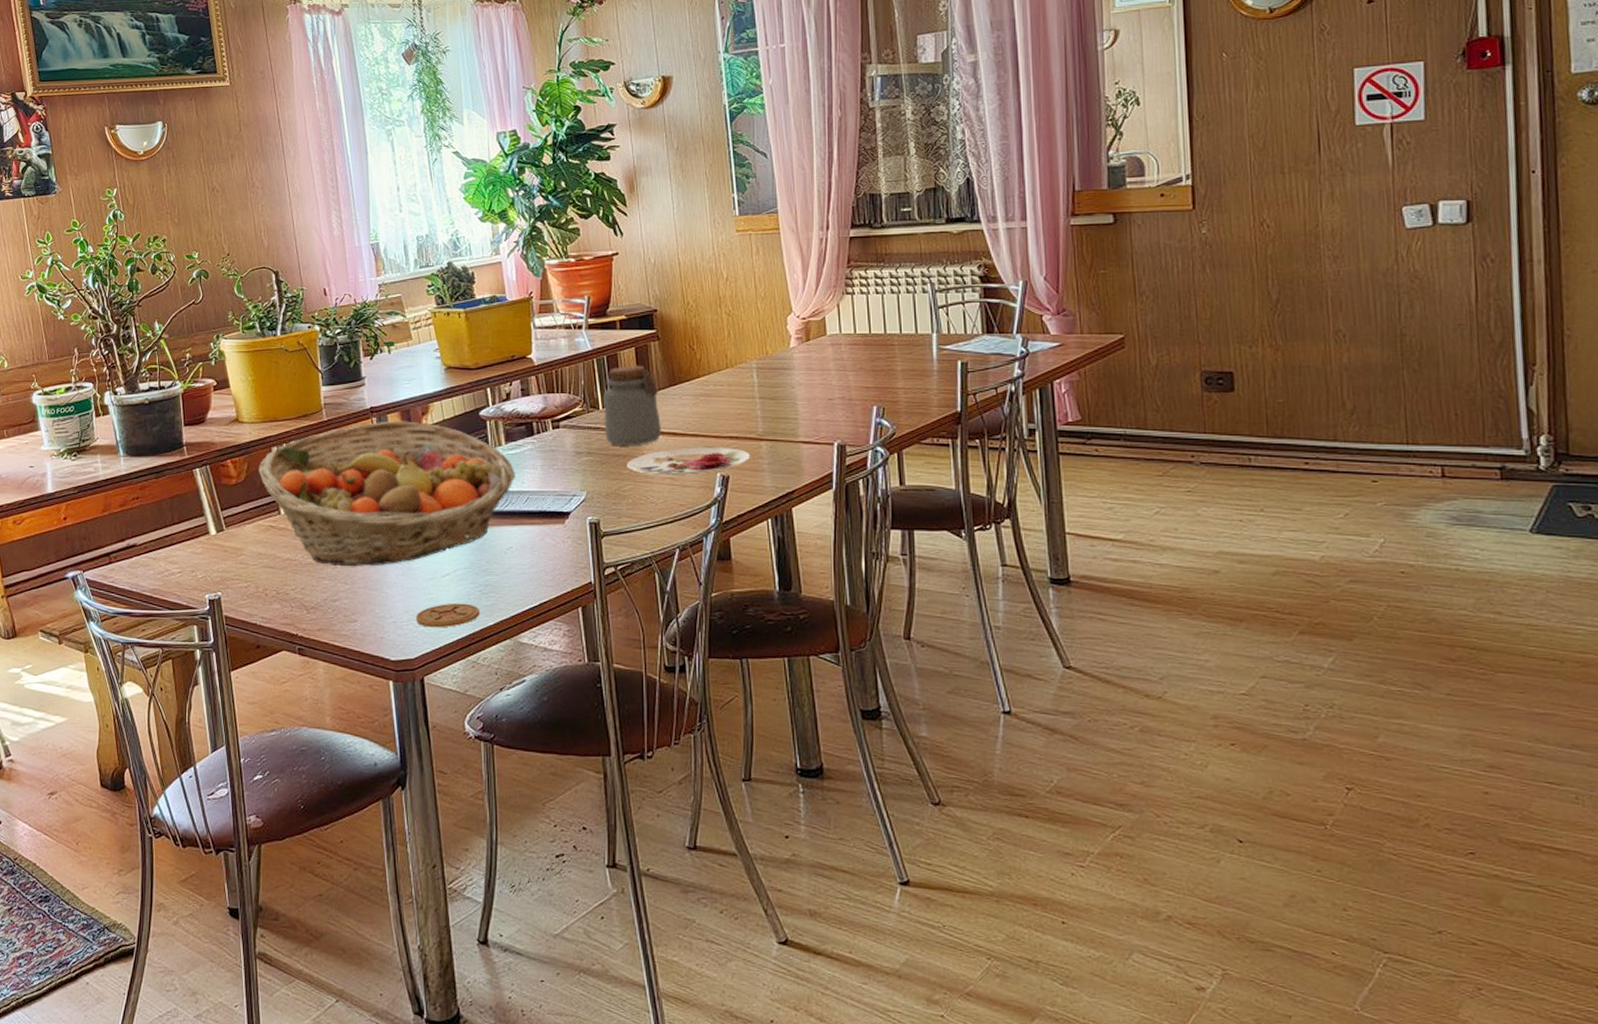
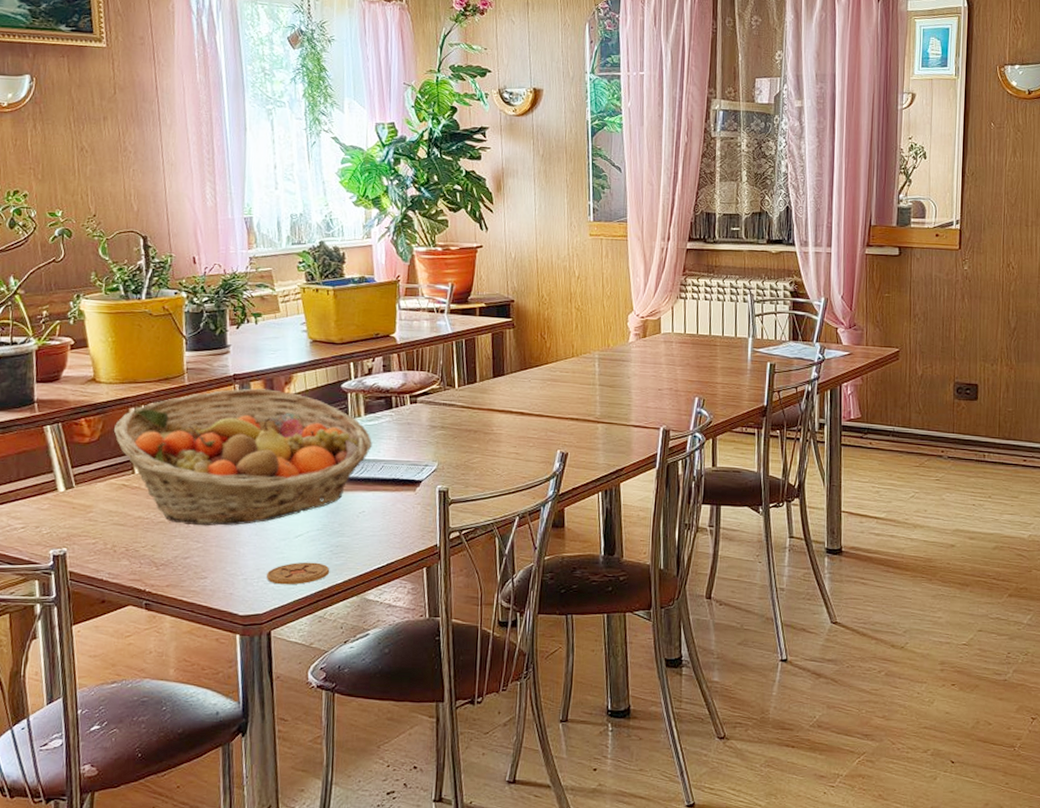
jar: present [603,365,661,447] -> none [459,349,511,423]
plate: present [627,447,751,476] -> none [477,426,588,451]

